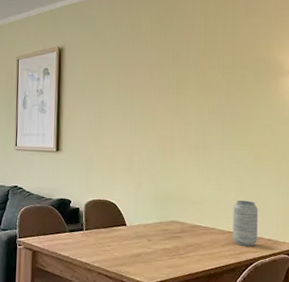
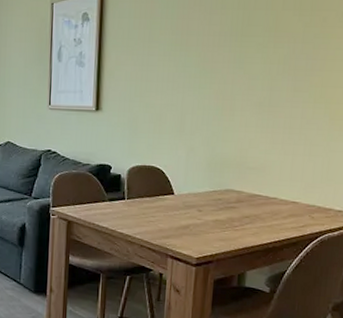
vase: present [232,200,259,247] -> none [297,166,331,219]

